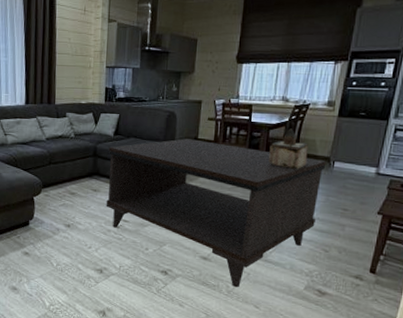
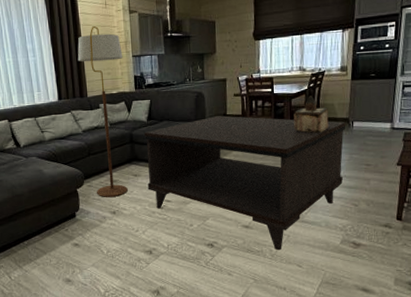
floor lamp: none [49,31,97,210] -> present [77,25,128,197]

